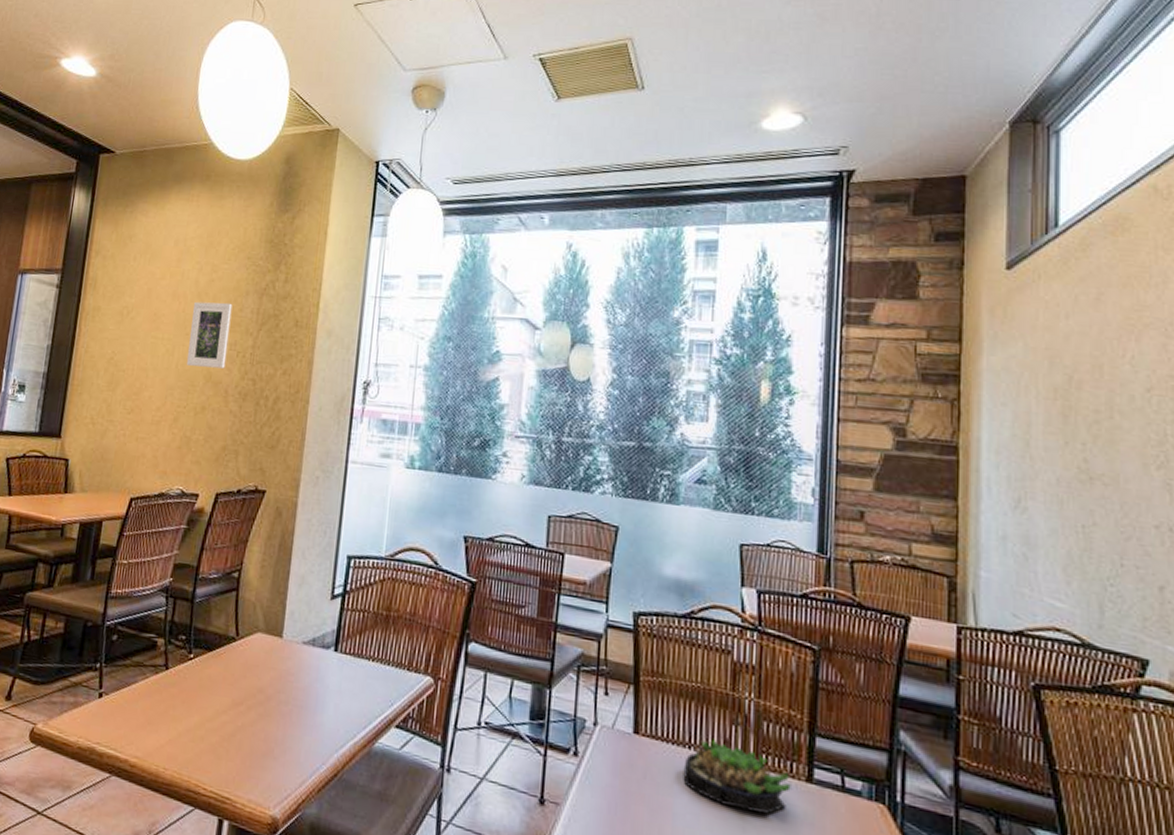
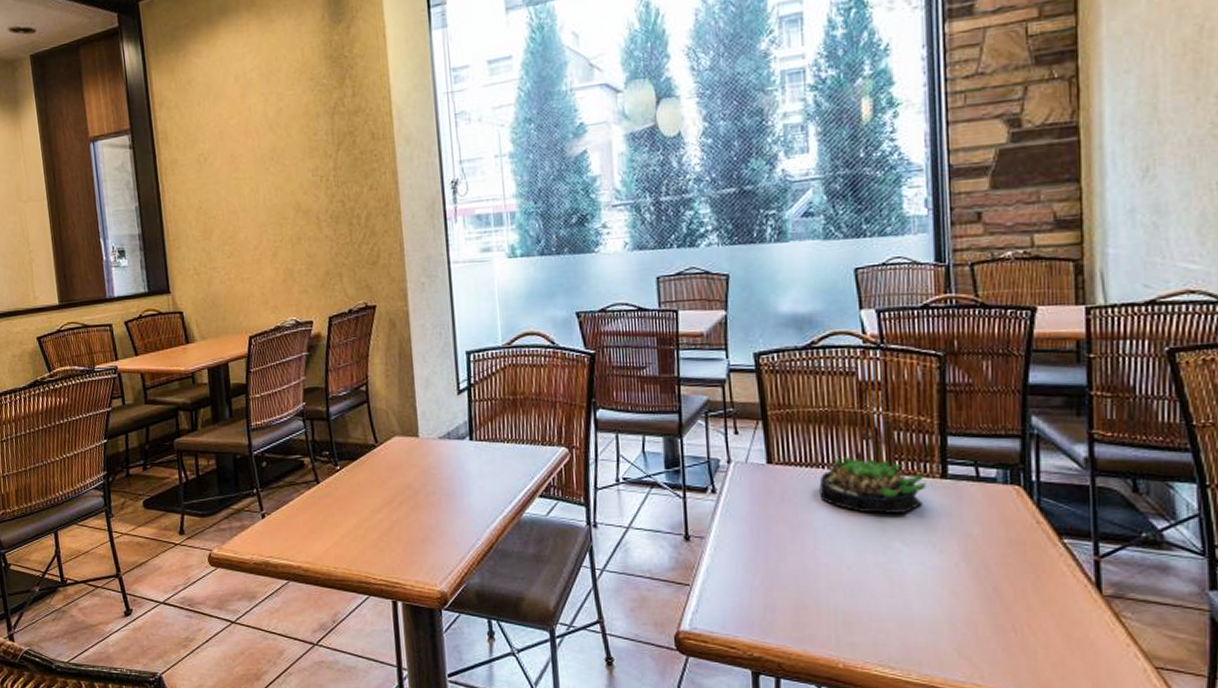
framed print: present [186,301,233,369] -> none [267,129,312,200]

